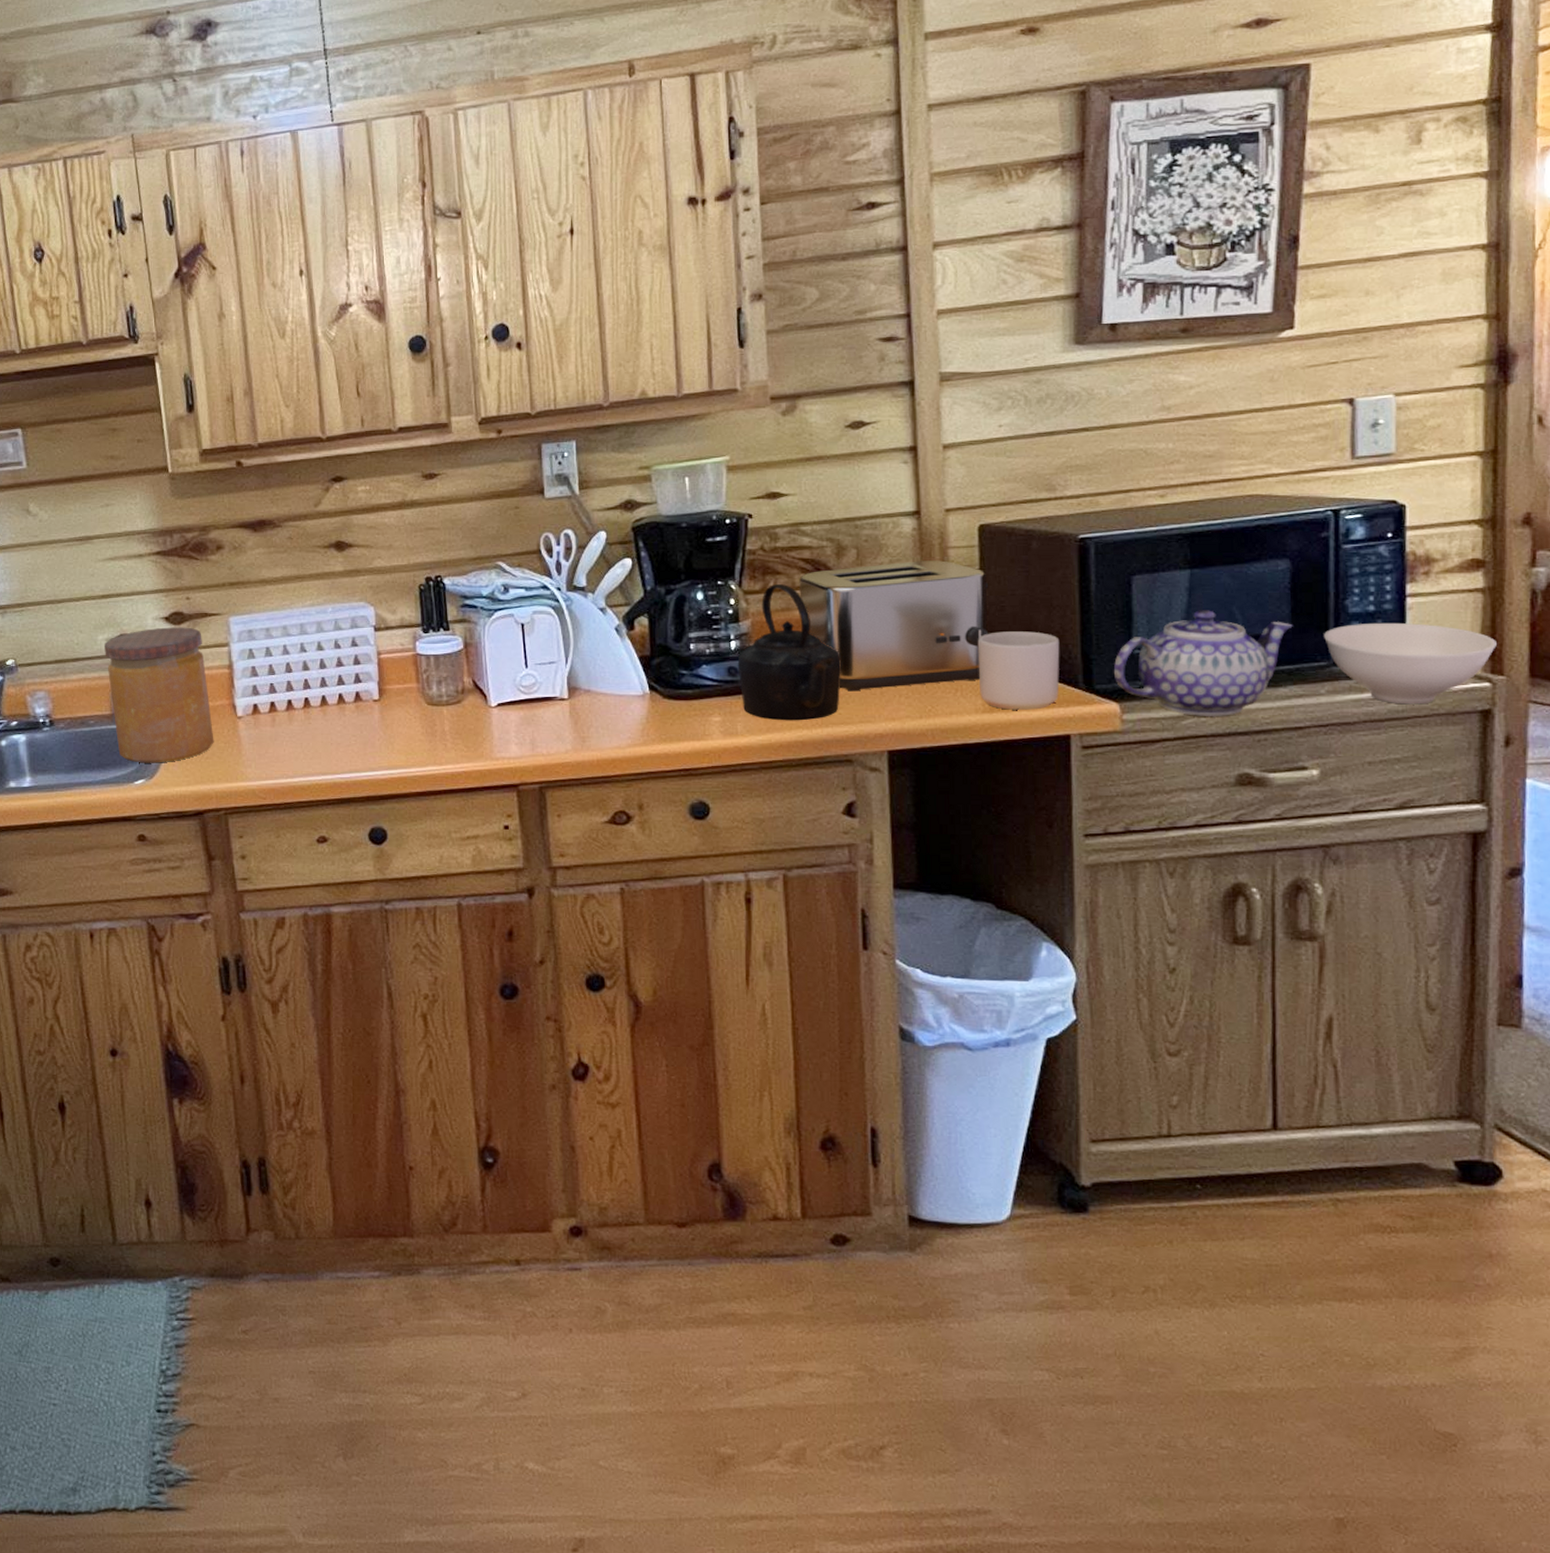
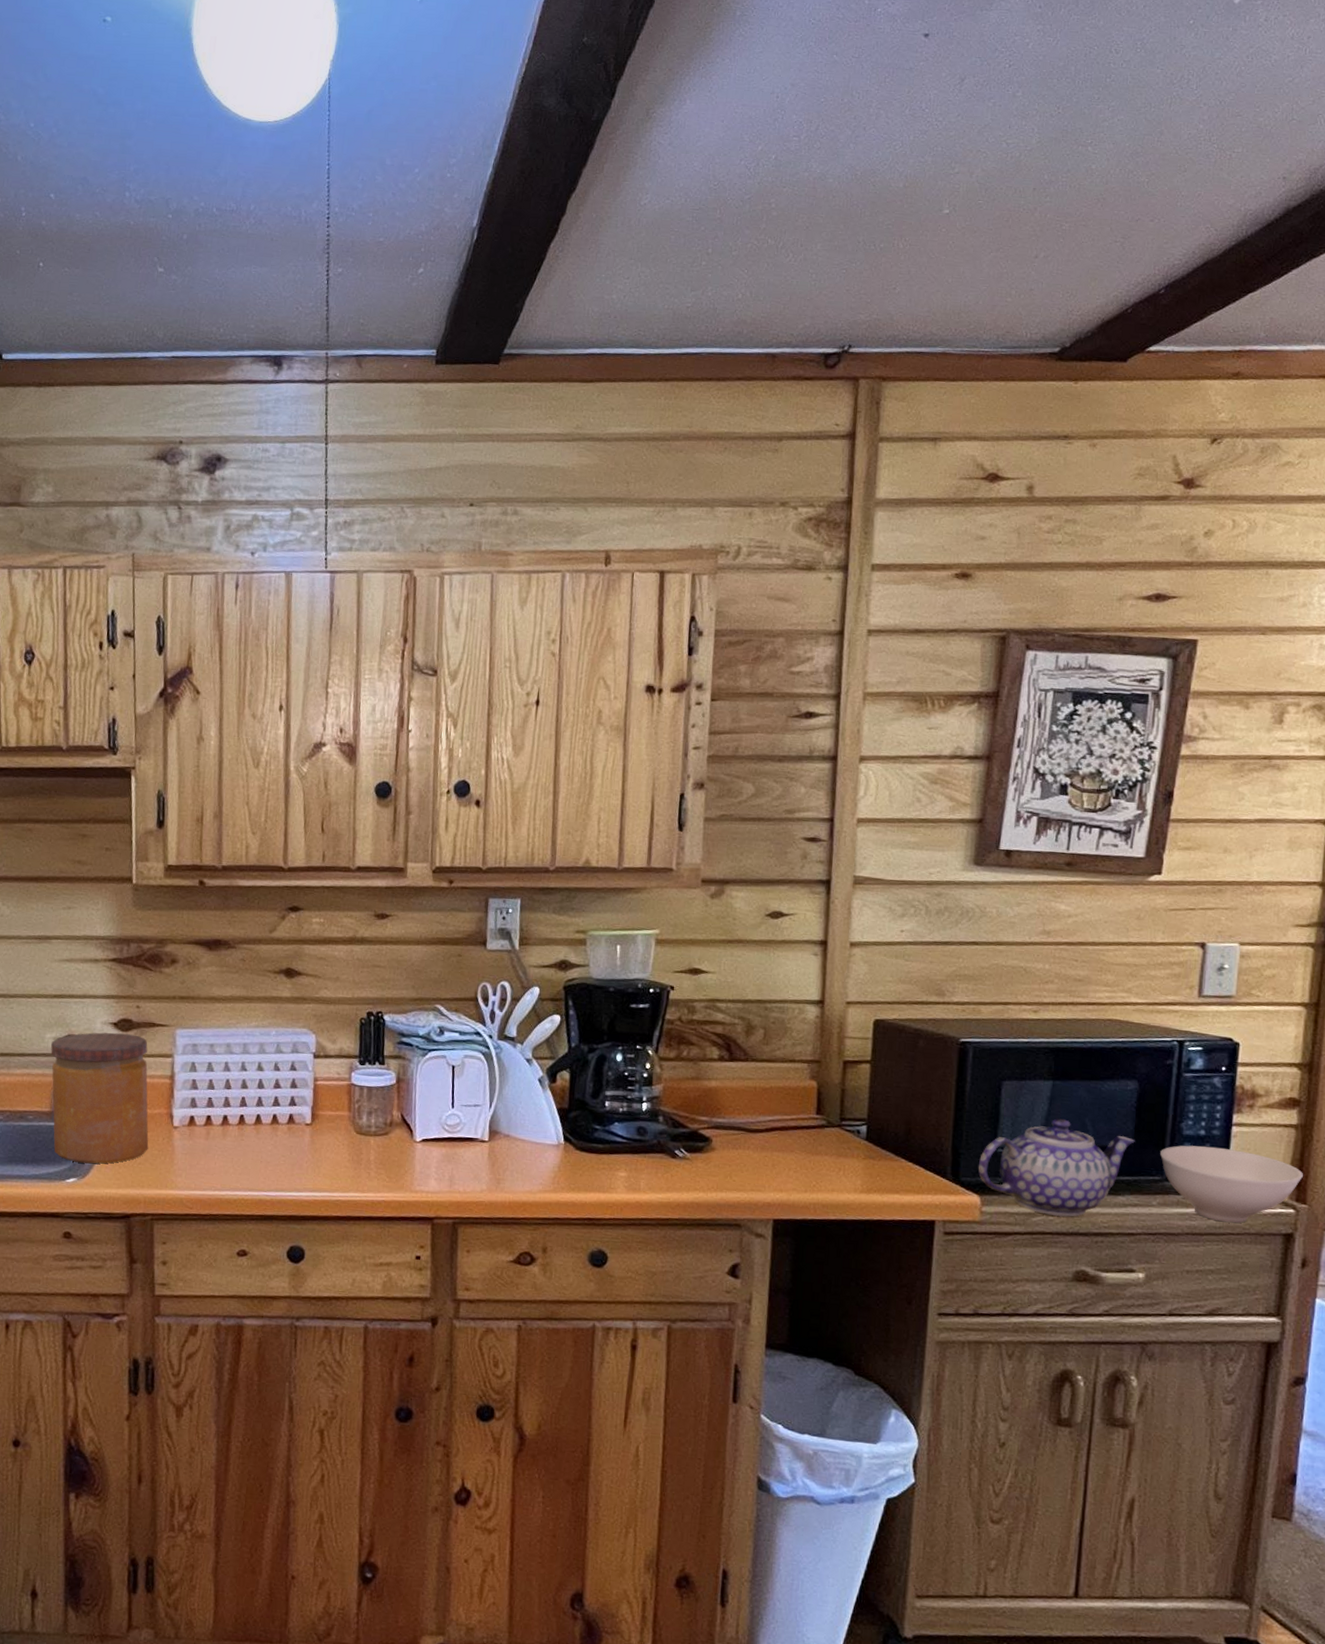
kettle: present [737,583,842,721] -> none [646,1053,741,1184]
toaster: present [799,560,989,691] -> none [708,1046,878,1162]
mug: present [977,631,1060,710] -> none [860,1119,934,1195]

